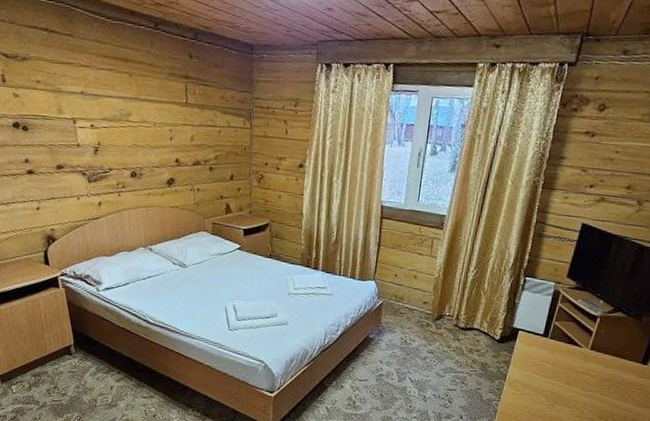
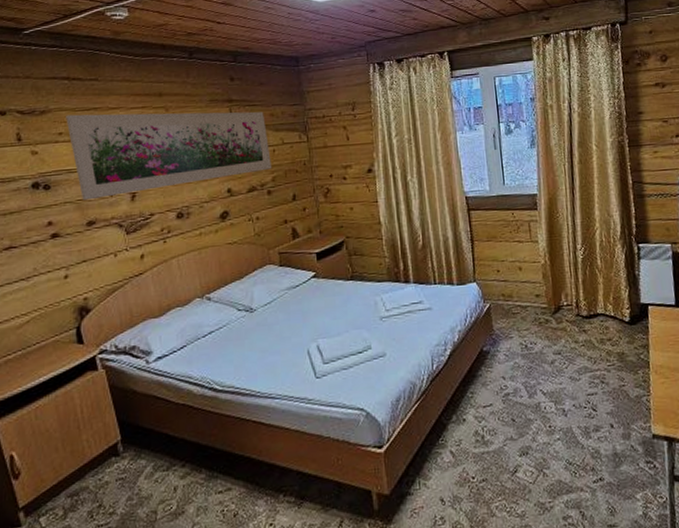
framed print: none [43,65,217,149] -> present [66,111,273,201]

